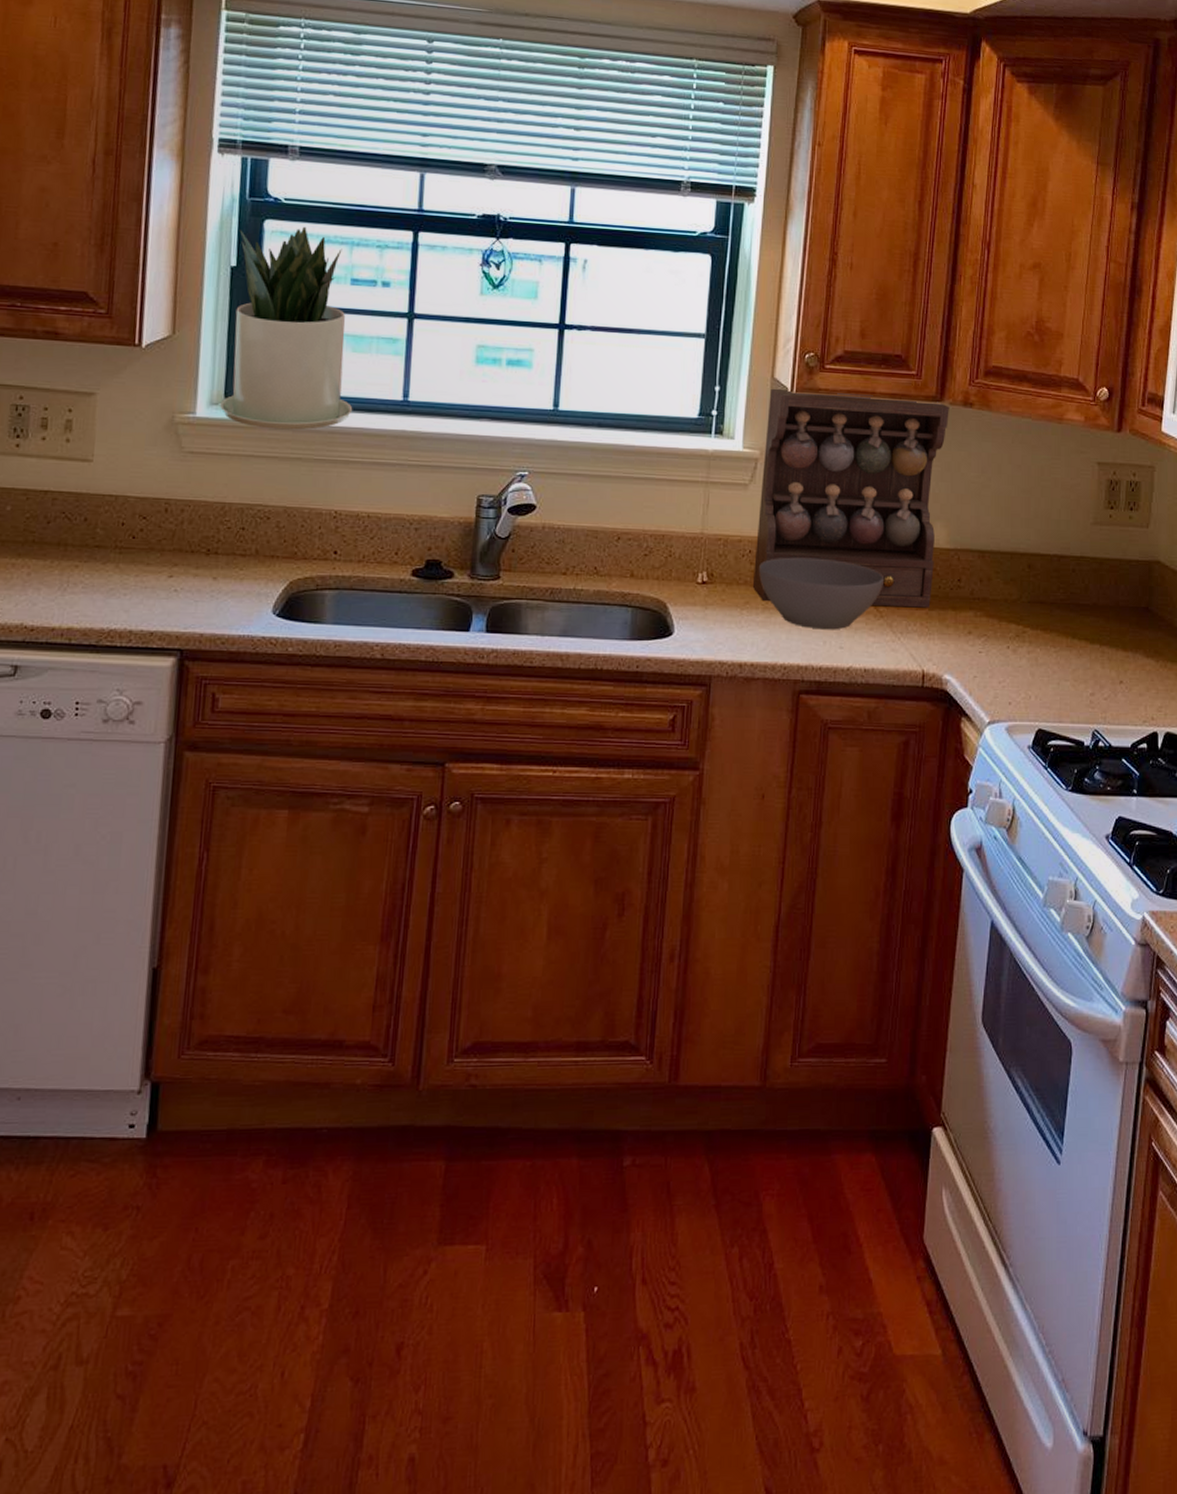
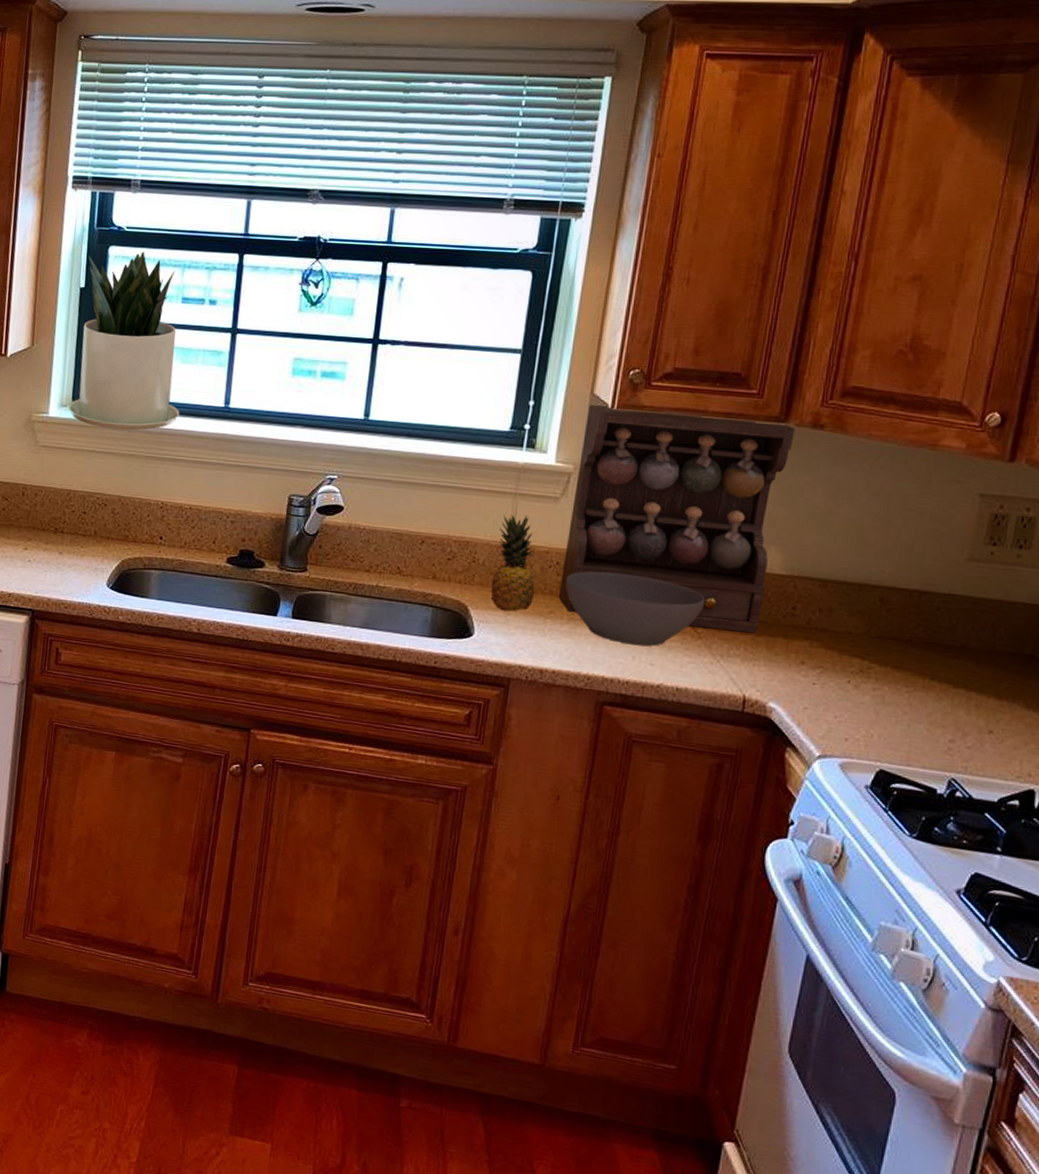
fruit: none [688,503,731,606] -> present [490,515,535,612]

